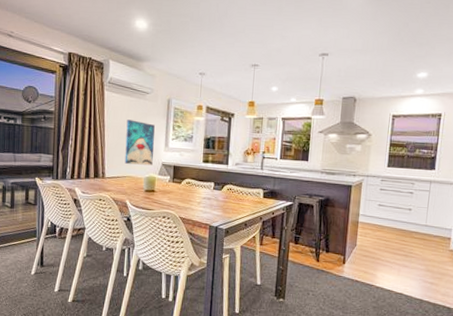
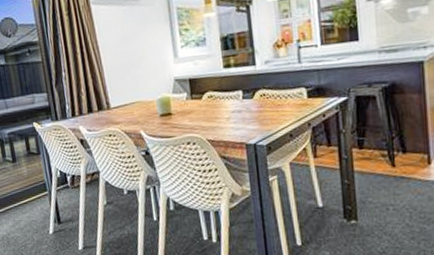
wall art: present [125,119,155,166] -> none [123,32,163,88]

